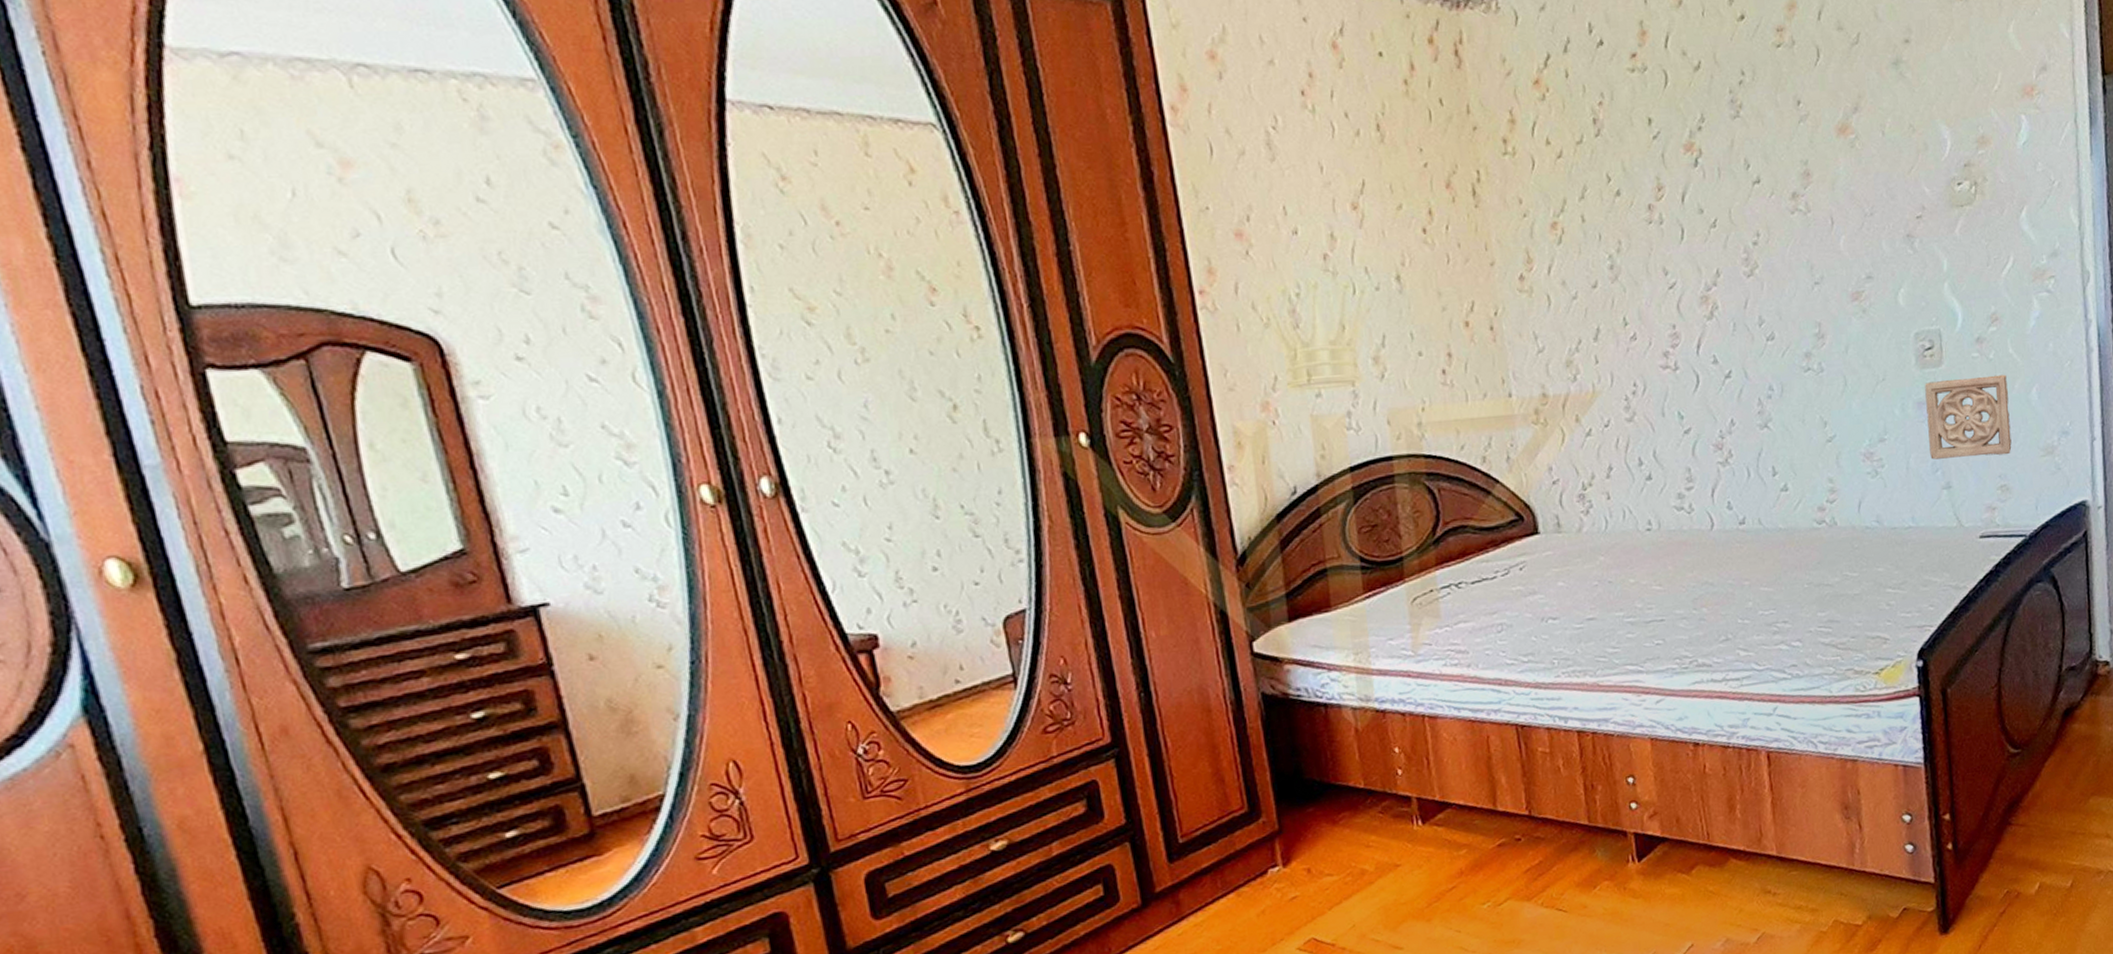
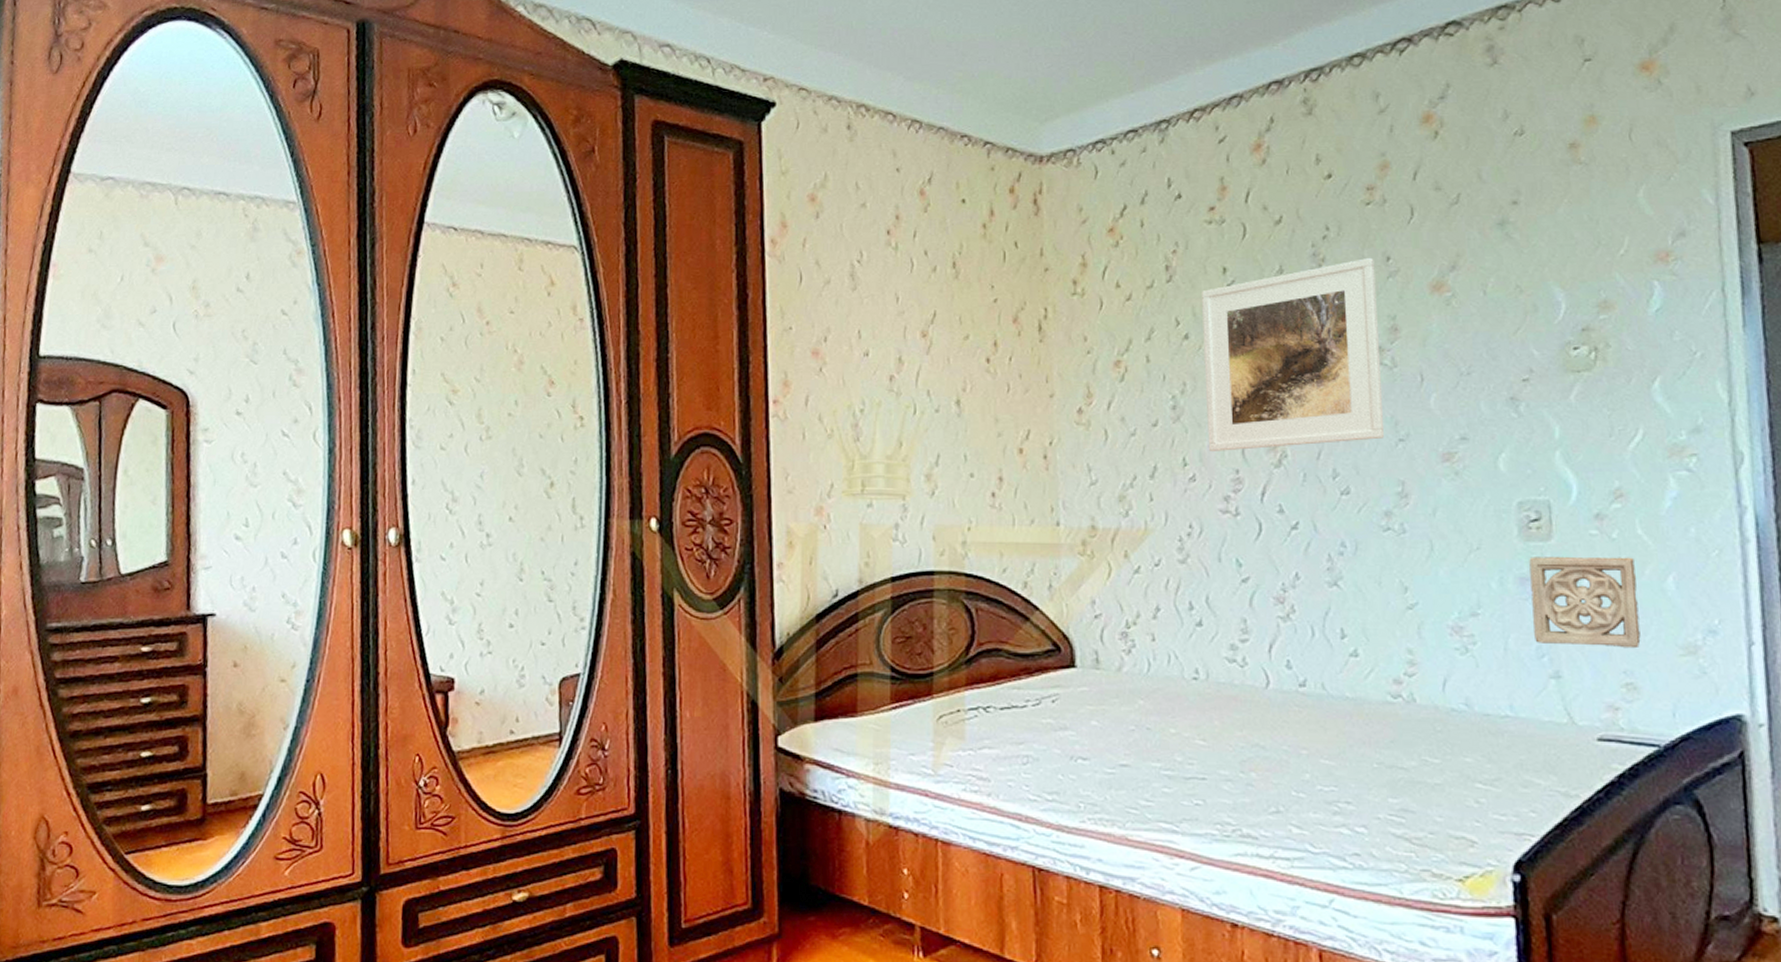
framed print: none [1630,102,1803,309] -> present [1202,257,1385,451]

